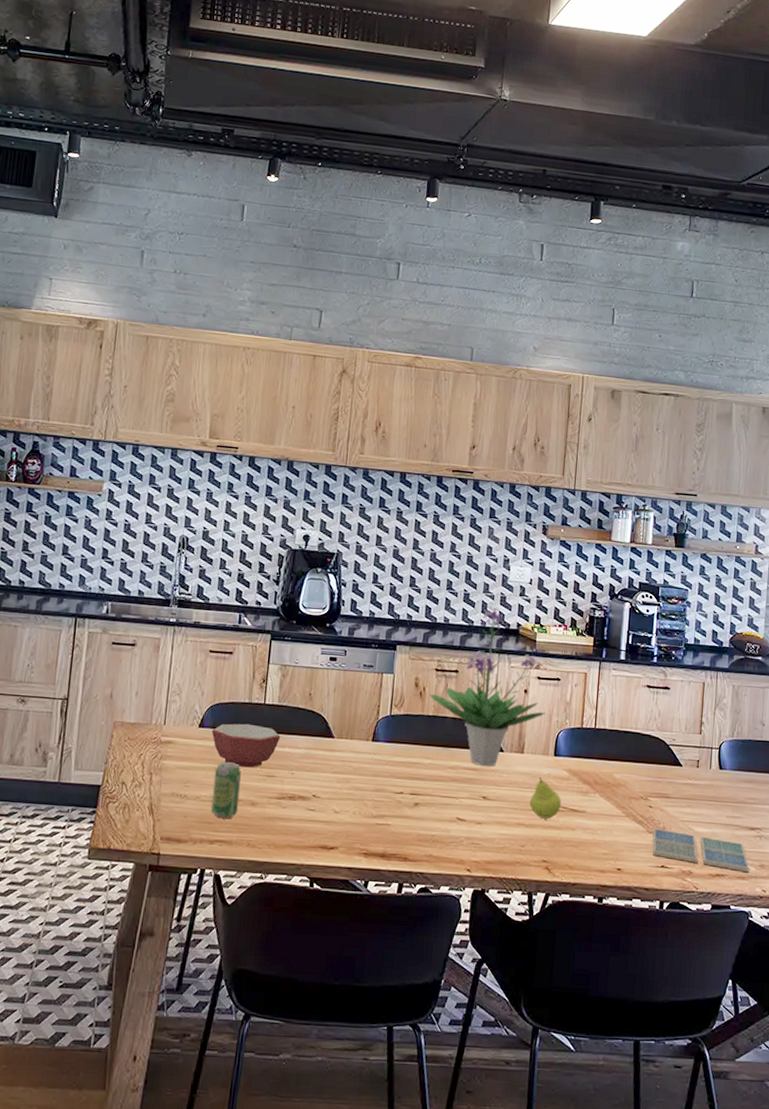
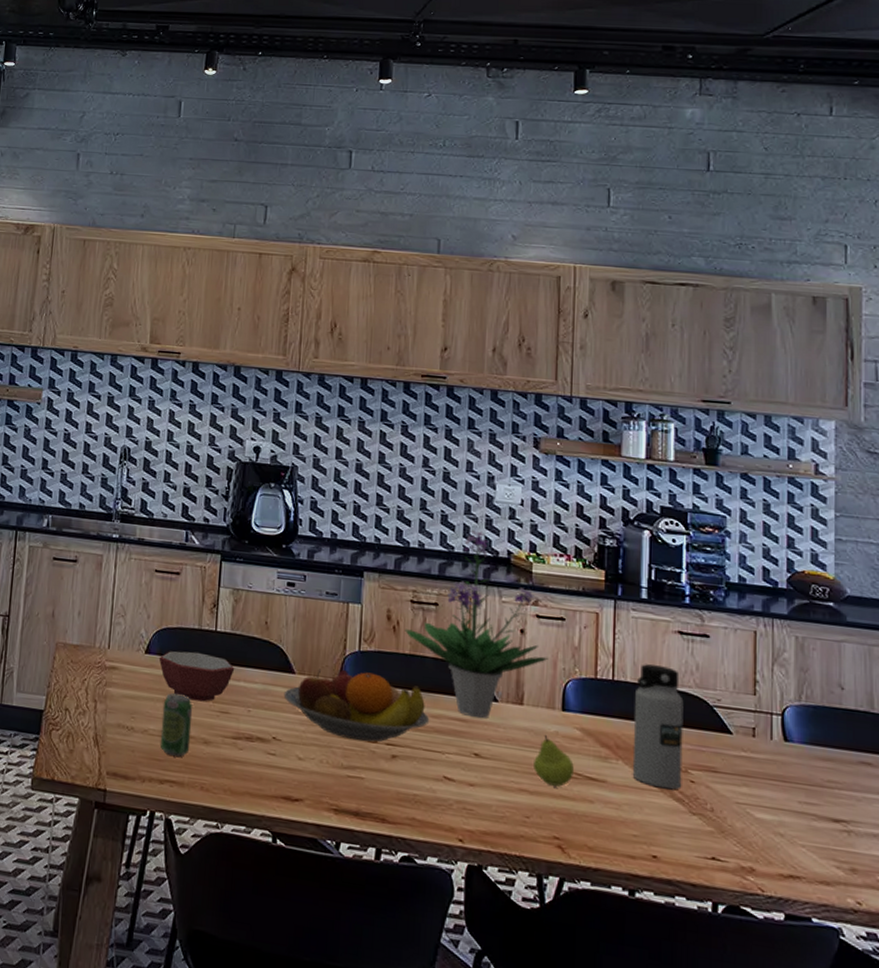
fruit bowl: none [323,731,448,793] -> present [283,669,430,742]
water bottle: none [605,713,648,814] -> present [632,664,684,790]
drink coaster: present [652,828,750,873] -> none [698,809,836,878]

